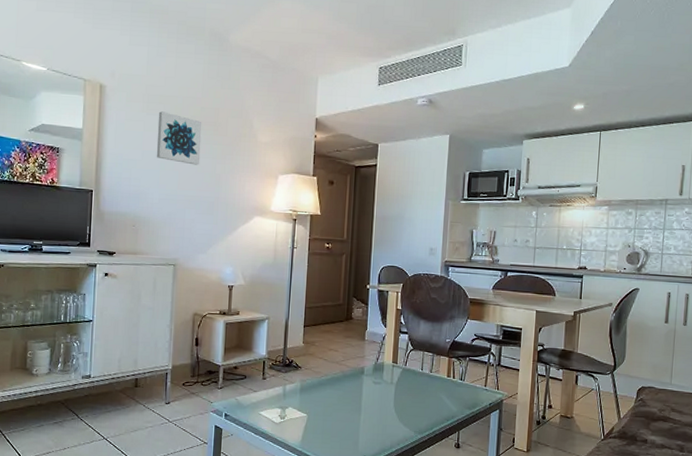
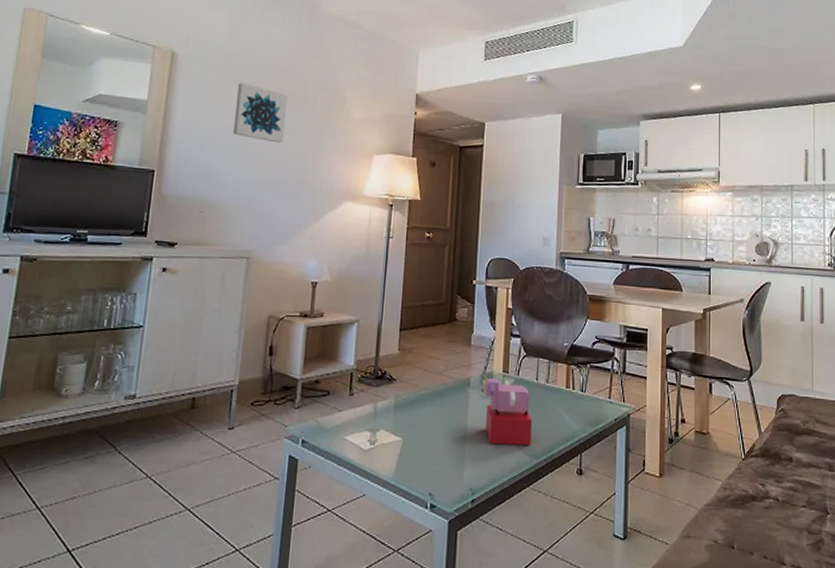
toy pig: none [373,364,417,423] -> present [481,374,532,445]

